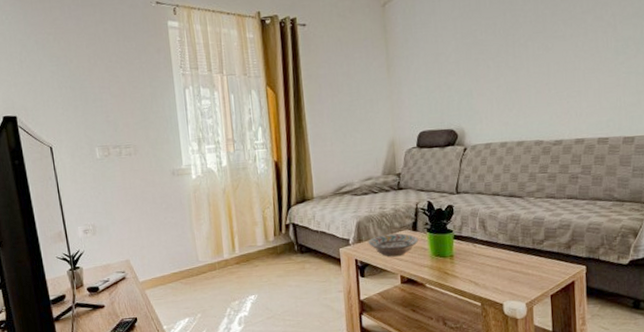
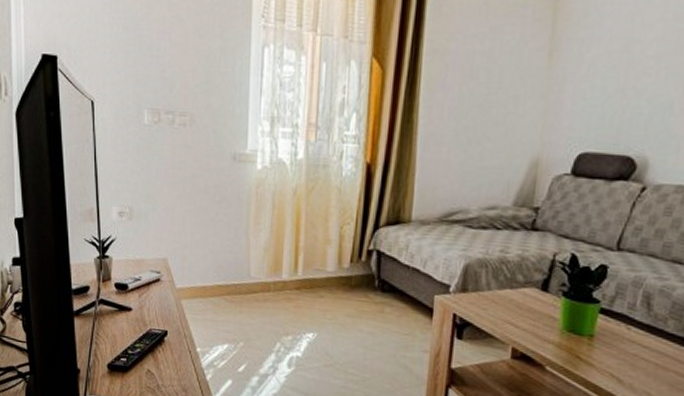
decorative bowl: present [368,233,419,257] -> none [475,288,548,322]

